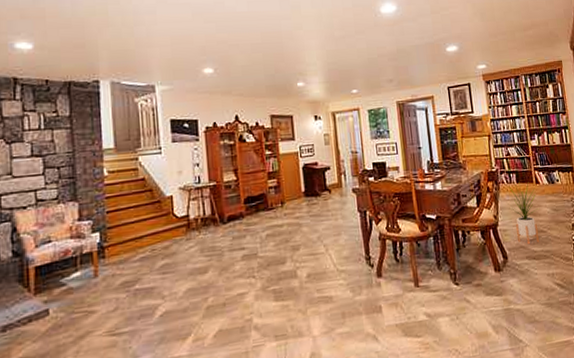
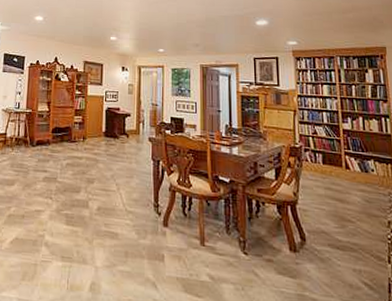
house plant: present [508,181,540,245] -> none [310,162,349,232]

